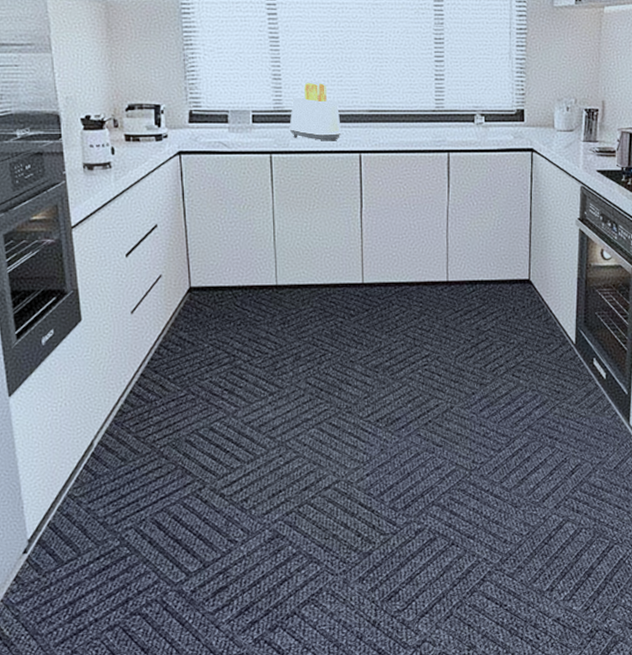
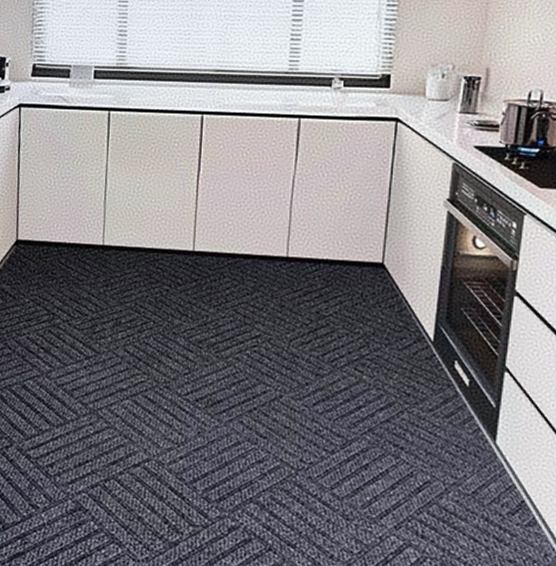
toaster: present [289,81,341,140] -> none [130,38,185,100]

